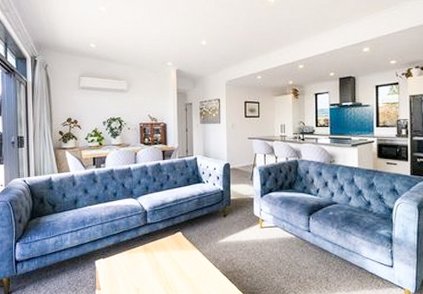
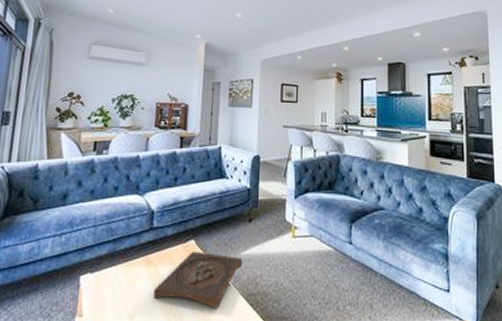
wooden tray: none [153,240,221,283] -> present [153,251,243,309]

